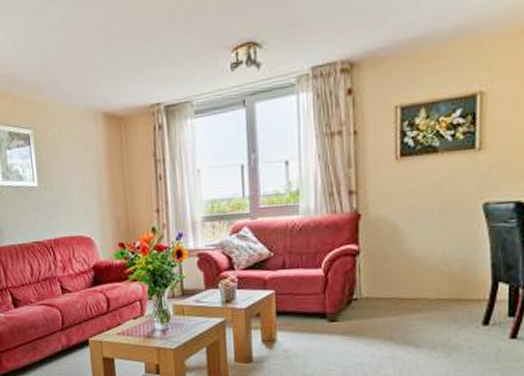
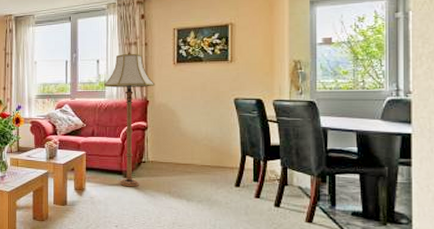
floor lamp: none [297,144,370,334] -> present [104,51,155,187]

